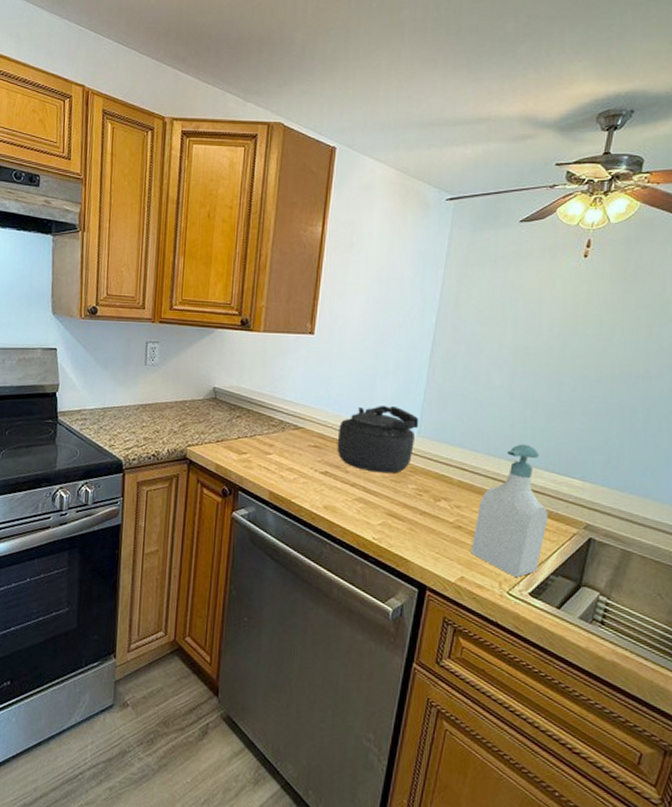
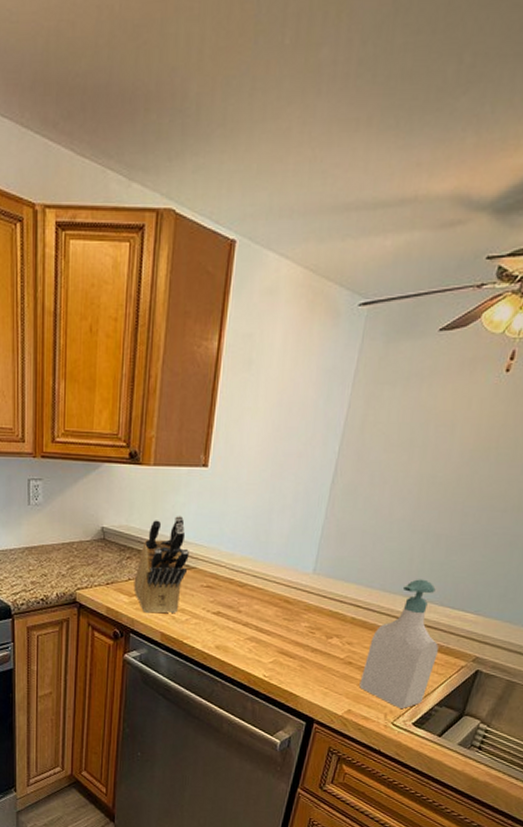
knife block: none [243,377,297,473] -> present [133,515,189,614]
kettle: present [337,406,419,474] -> none [230,543,316,612]

